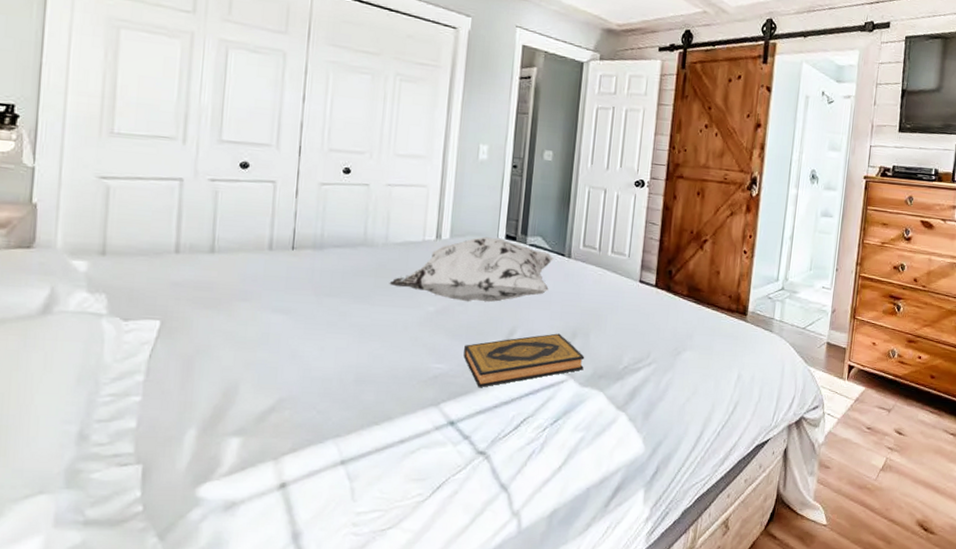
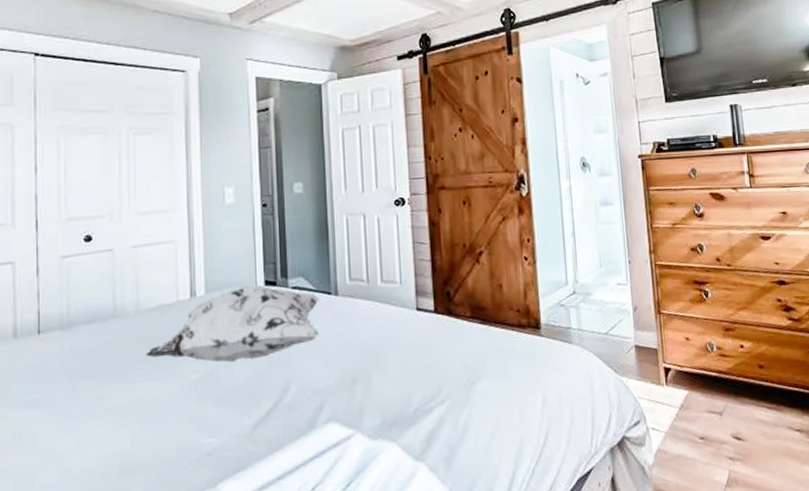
hardback book: present [463,333,585,388] -> none [236,382,371,459]

